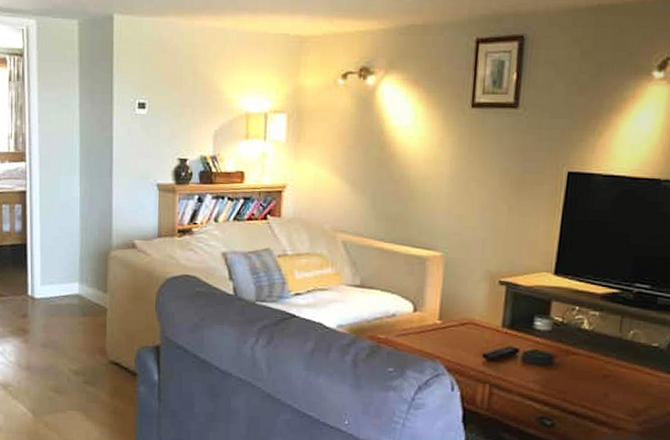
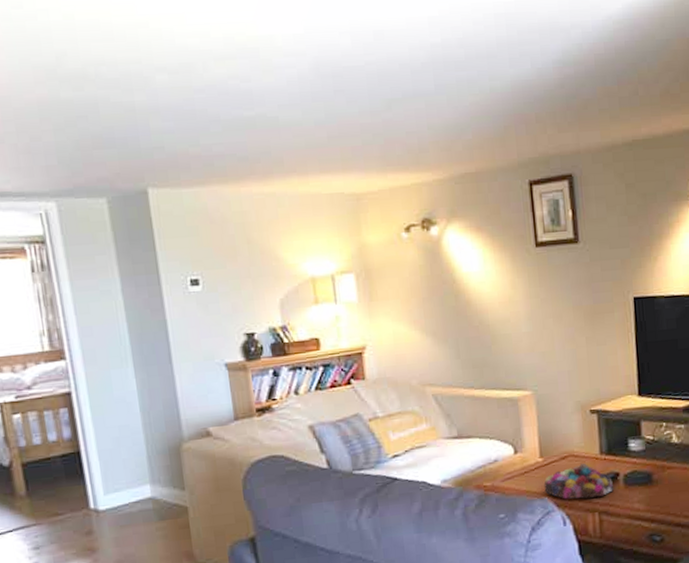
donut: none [437,332,511,369] -> present [544,463,615,499]

